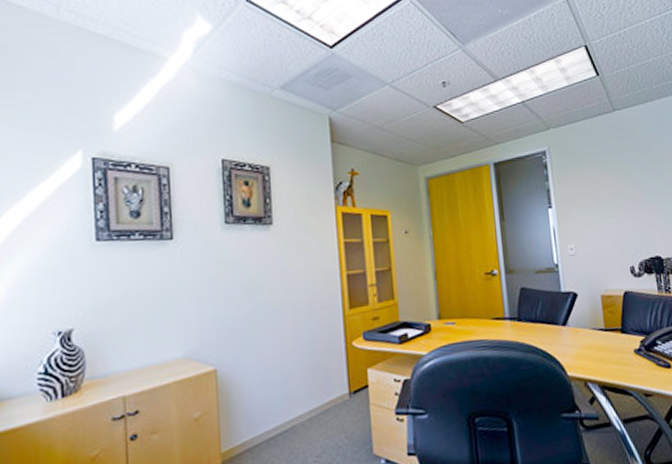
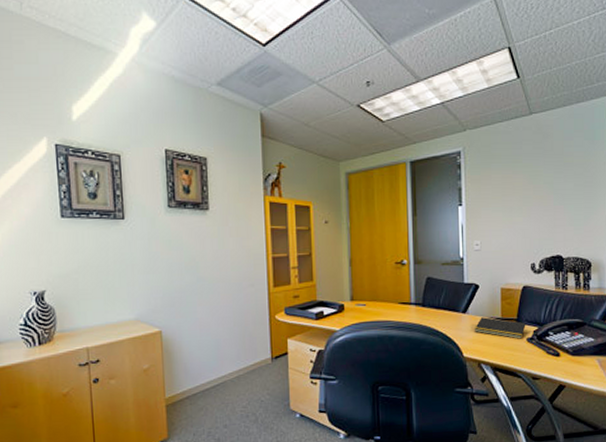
notepad: none [577,329,632,352] -> present [475,317,526,339]

